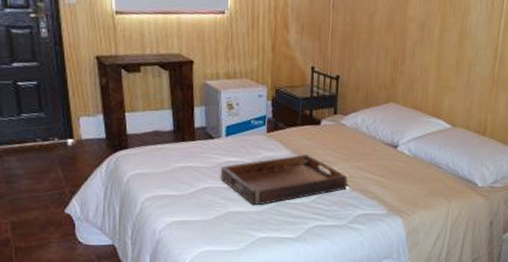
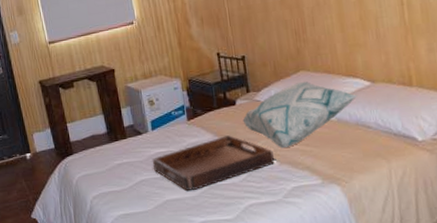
decorative pillow: none [324,113,437,175] -> present [242,82,358,148]

